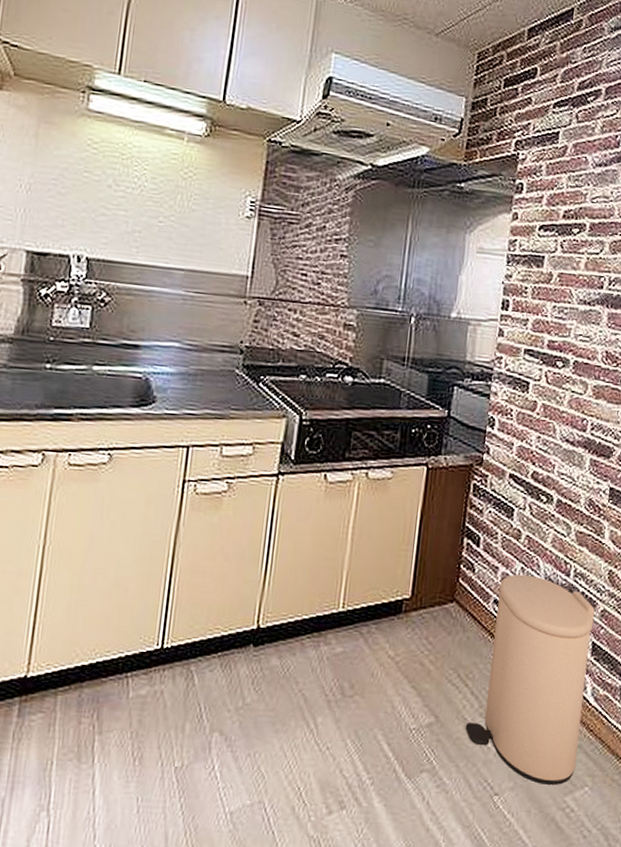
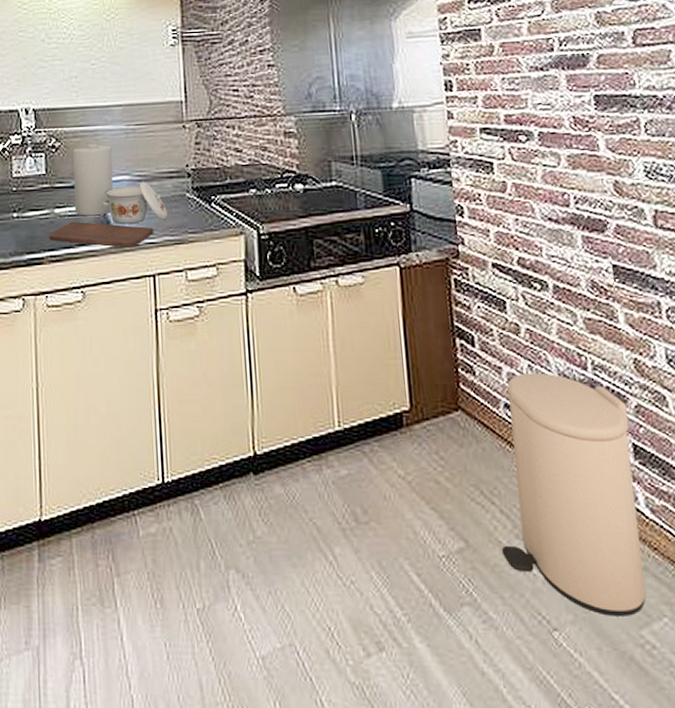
cutting board: none [82,381,196,416] -> present [49,222,154,248]
paper towel holder: none [116,303,166,380] -> present [73,143,114,216]
cooking pot: none [146,351,213,393] -> present [103,181,168,224]

